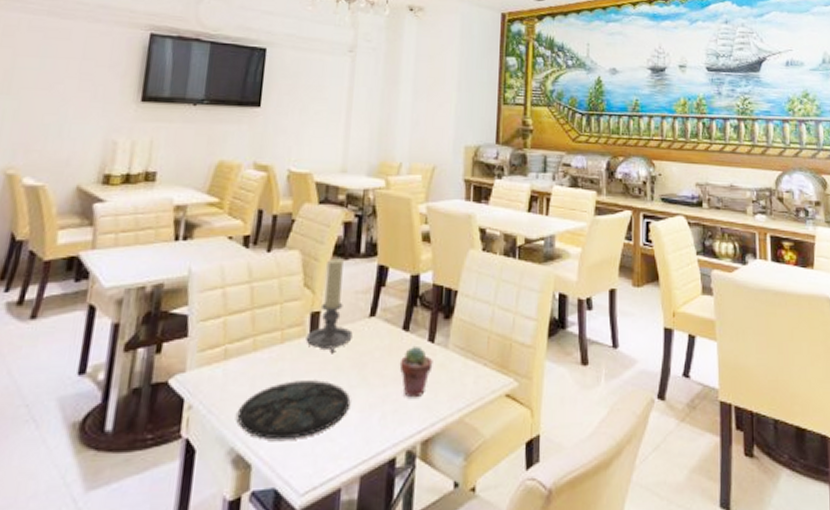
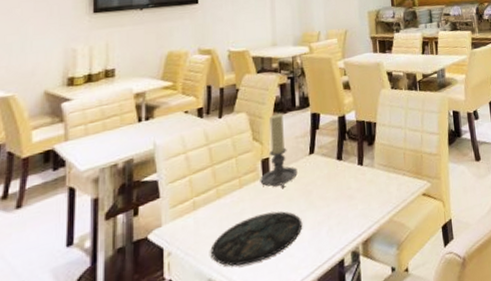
potted succulent: present [399,345,433,398] -> none [337,170,364,211]

